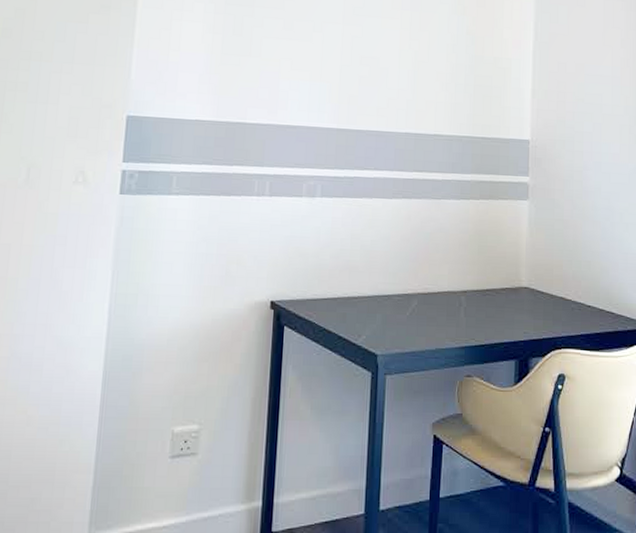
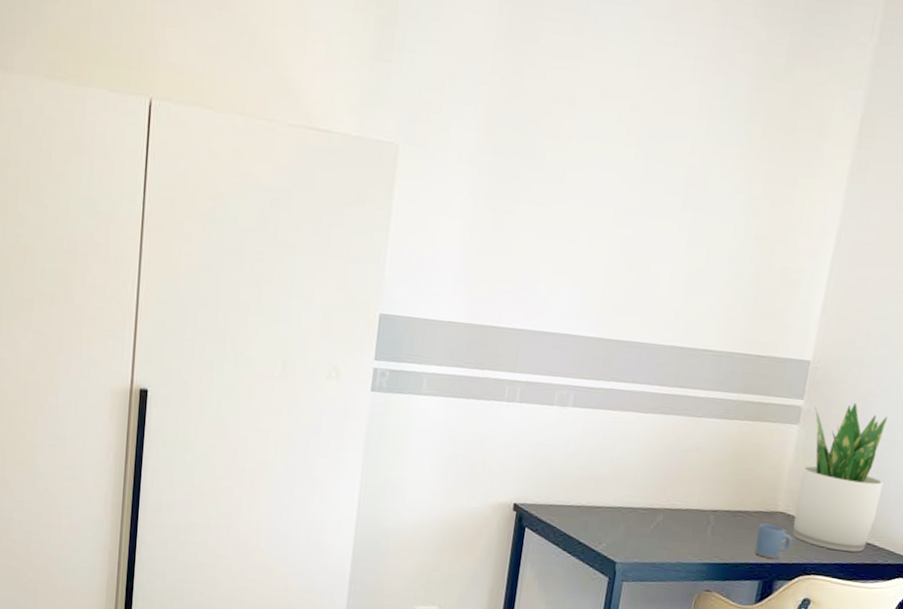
mug: none [507,299,539,337] -> present [754,523,792,560]
planter: none [537,176,610,322] -> present [792,402,888,553]

